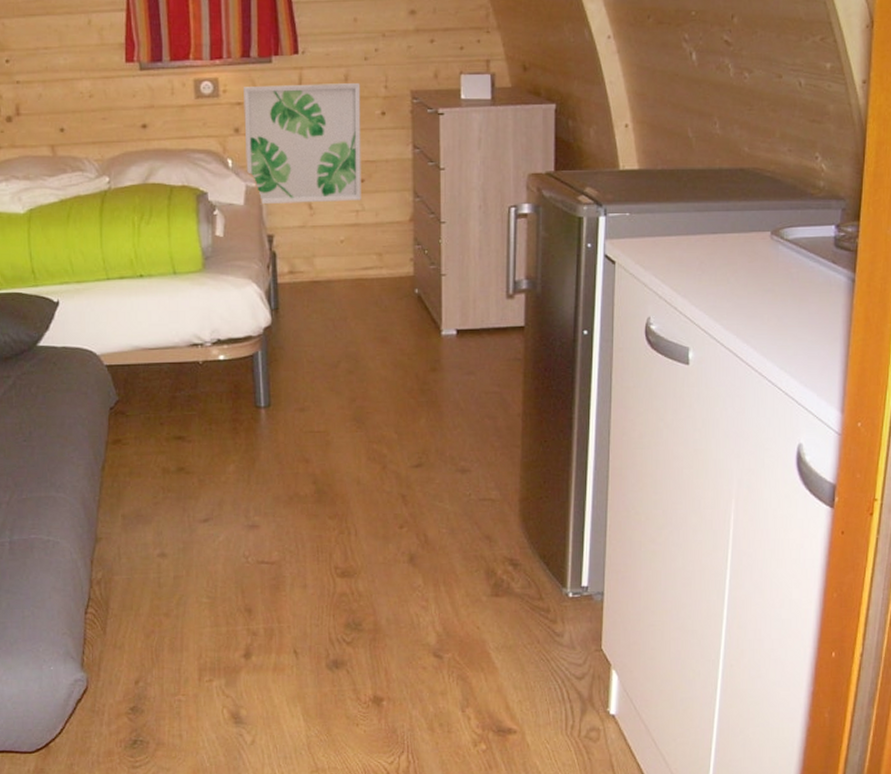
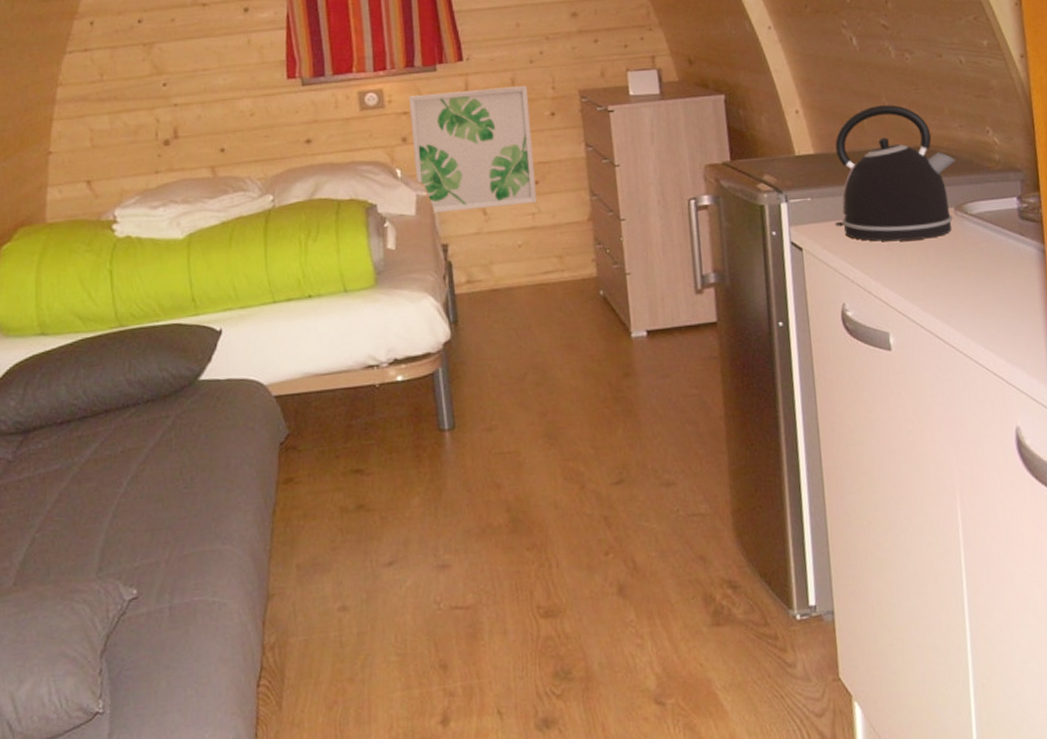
kettle: none [650,124,779,261] -> present [835,105,955,242]

